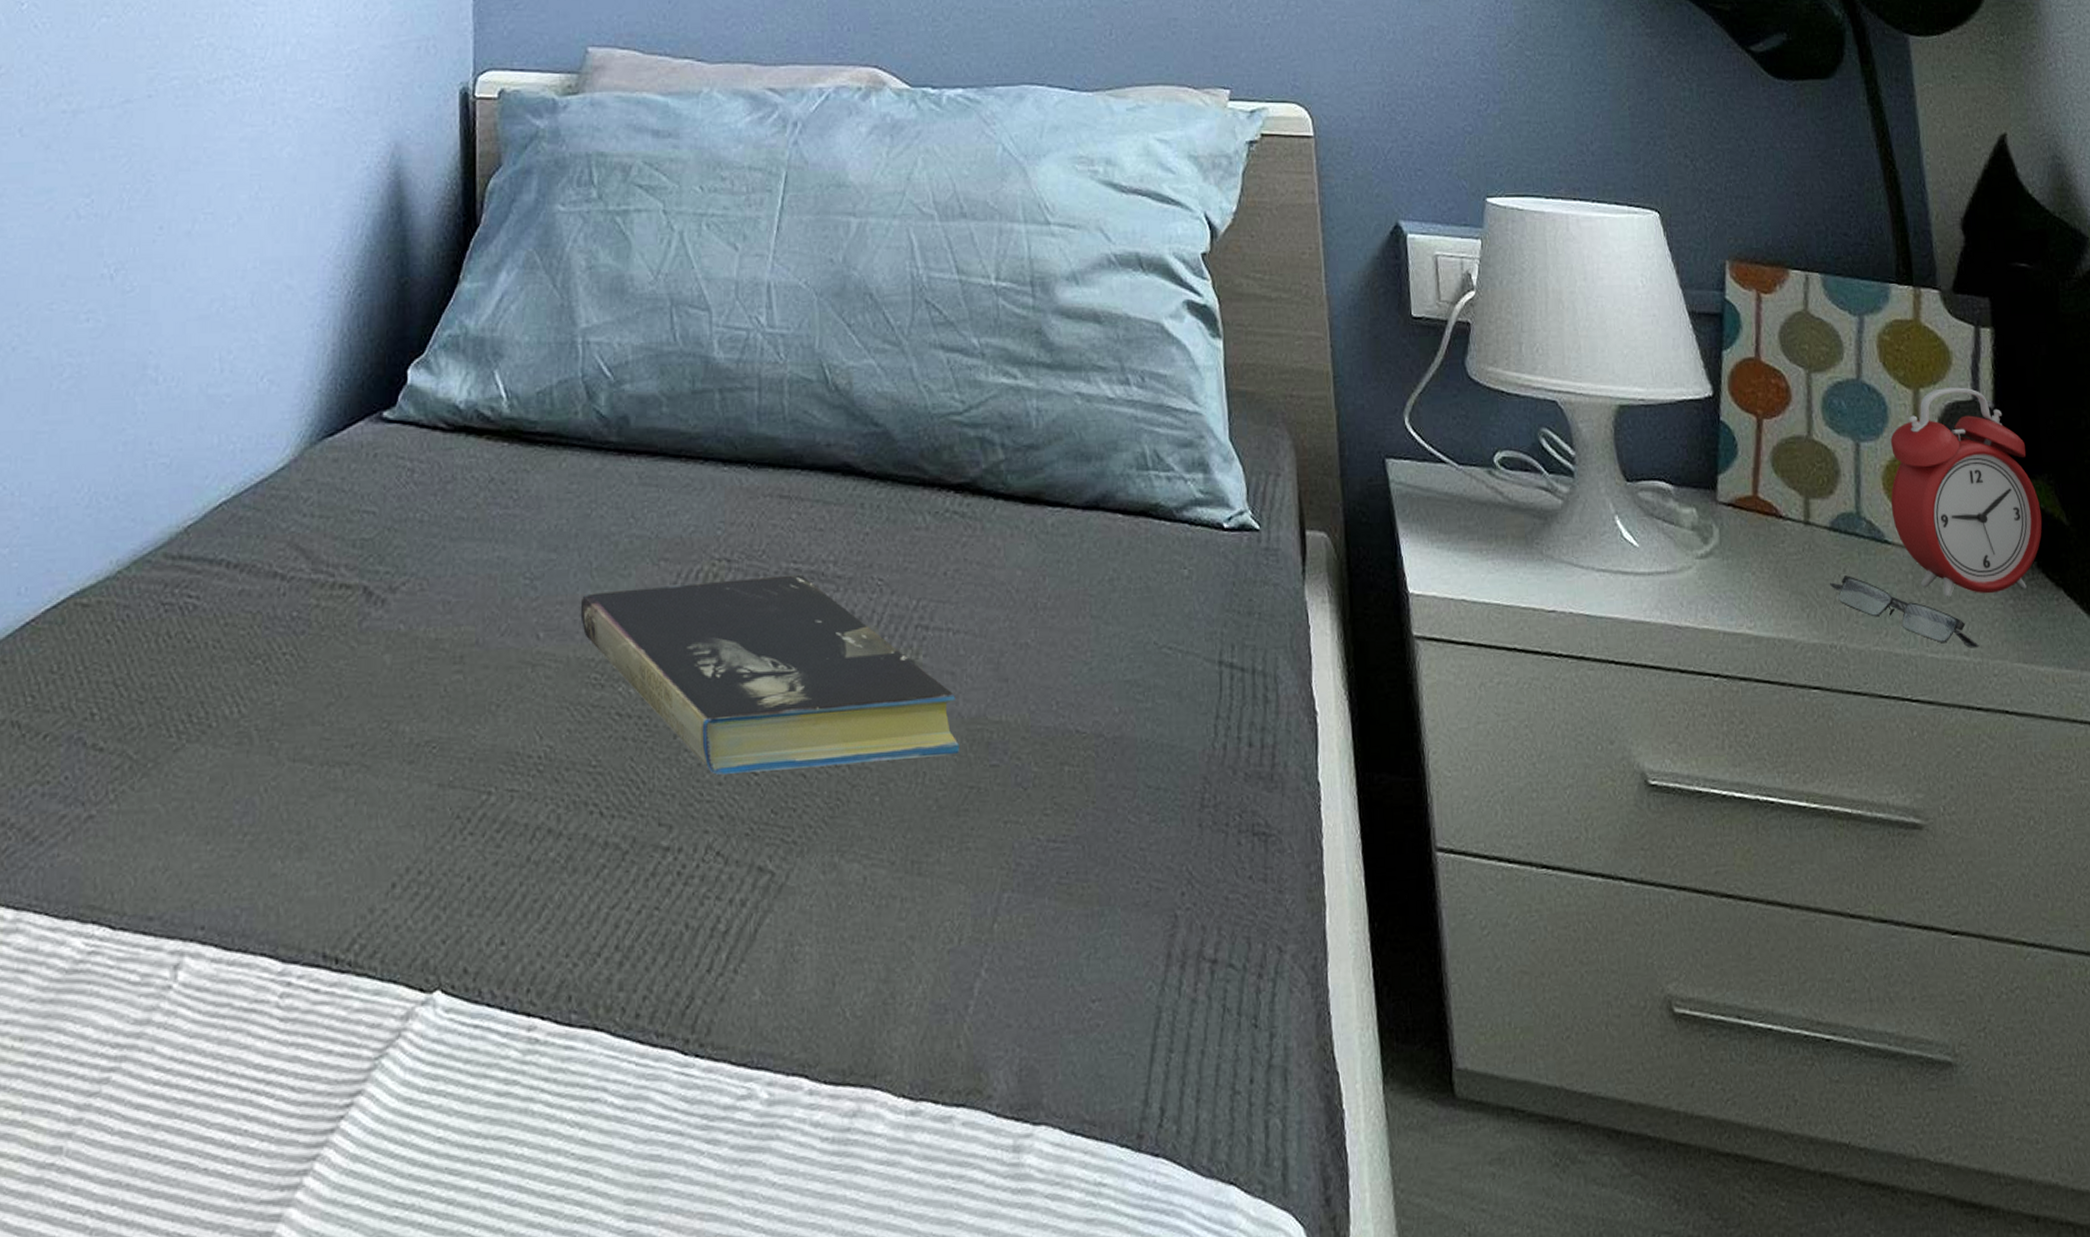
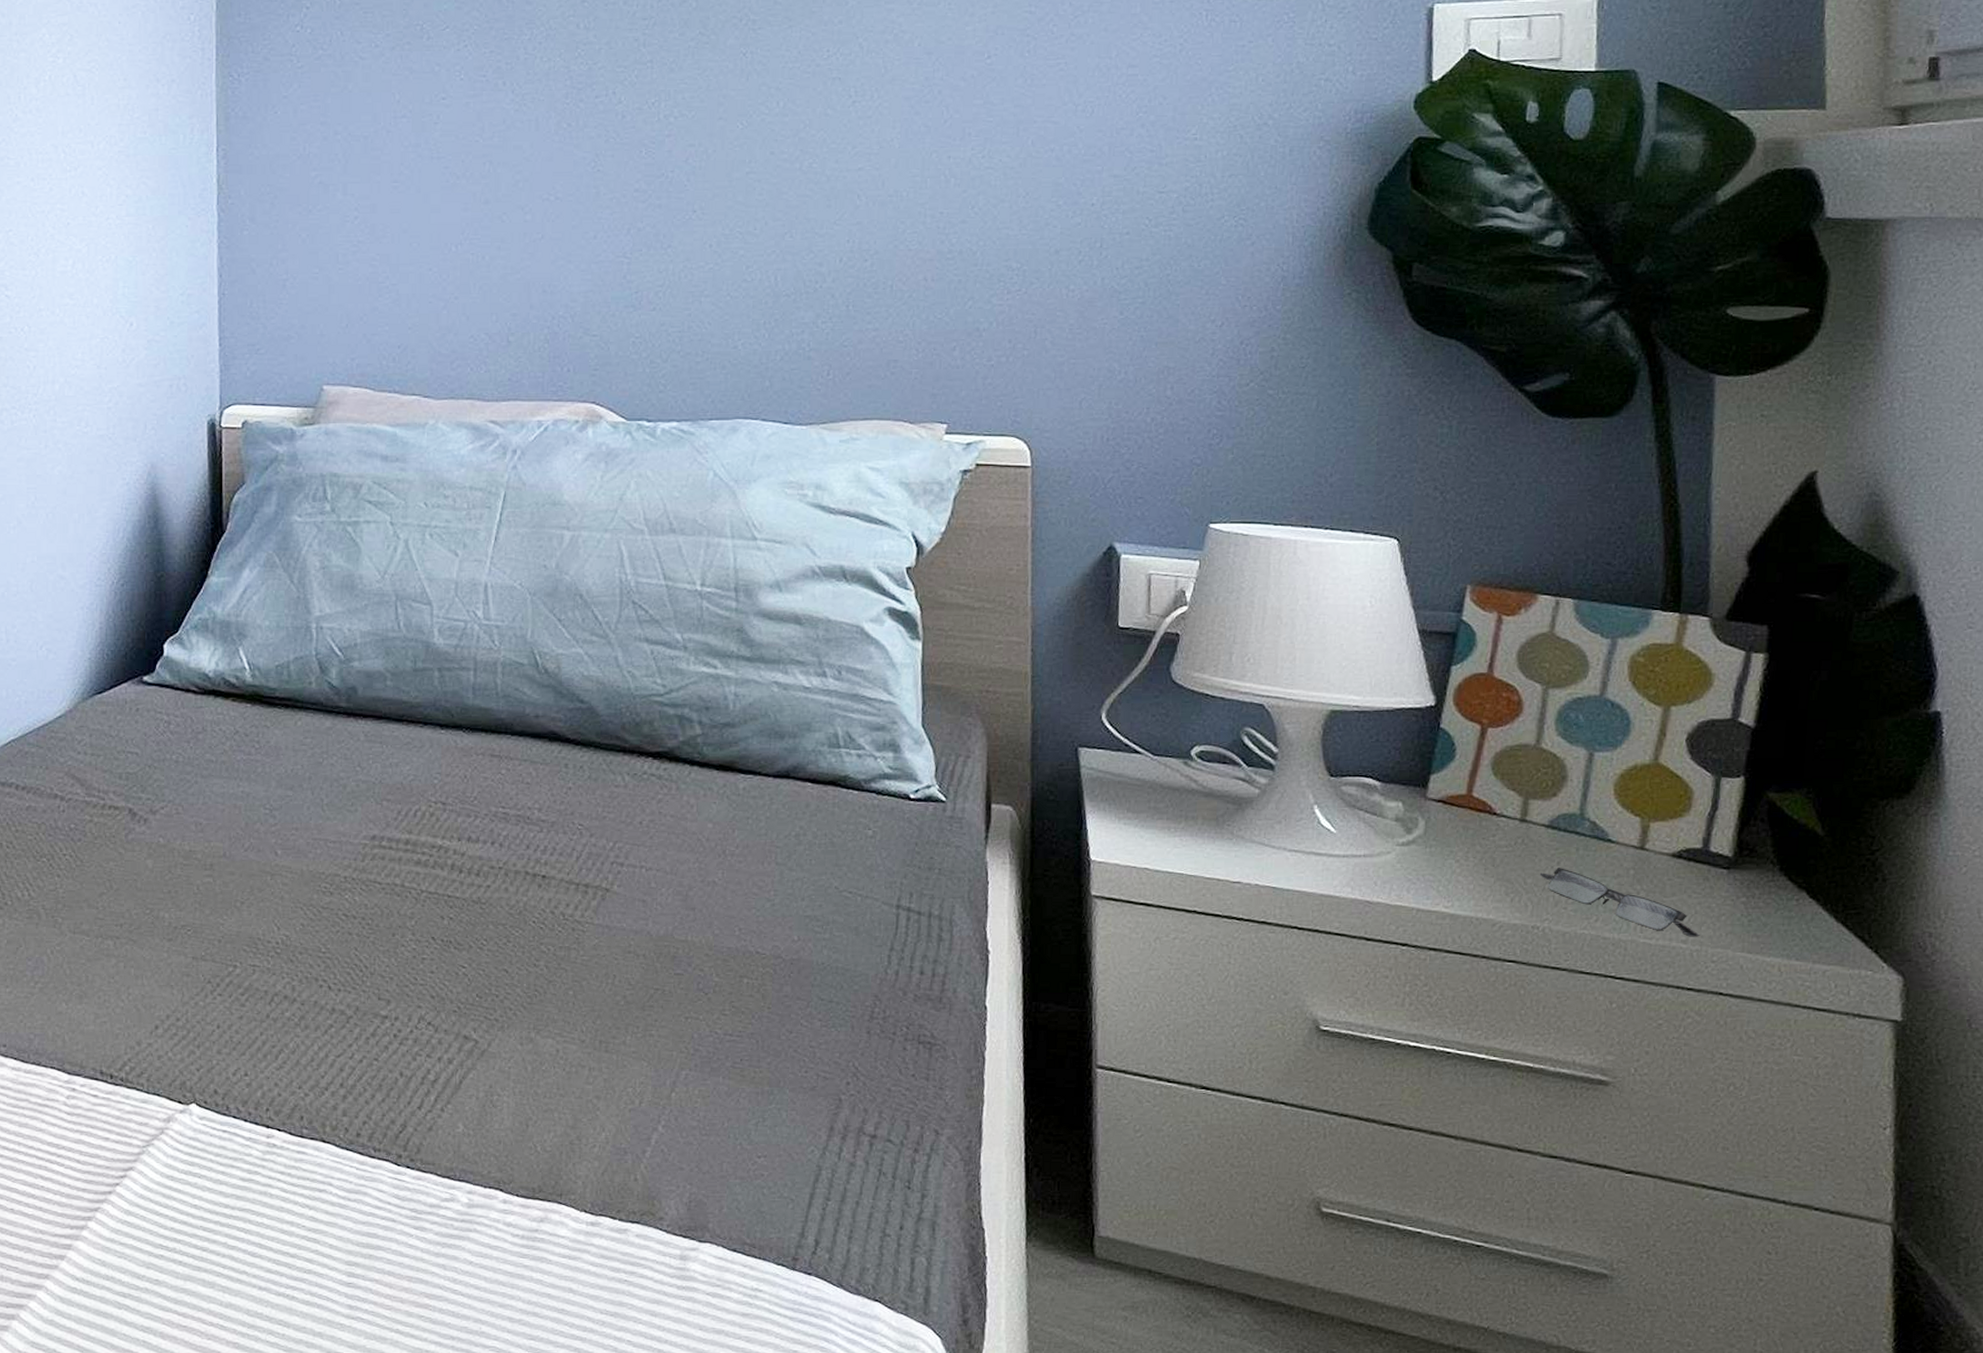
book: present [580,574,959,775] -> none [313,817,647,965]
alarm clock: present [1891,387,2042,598] -> none [1620,707,1793,893]

